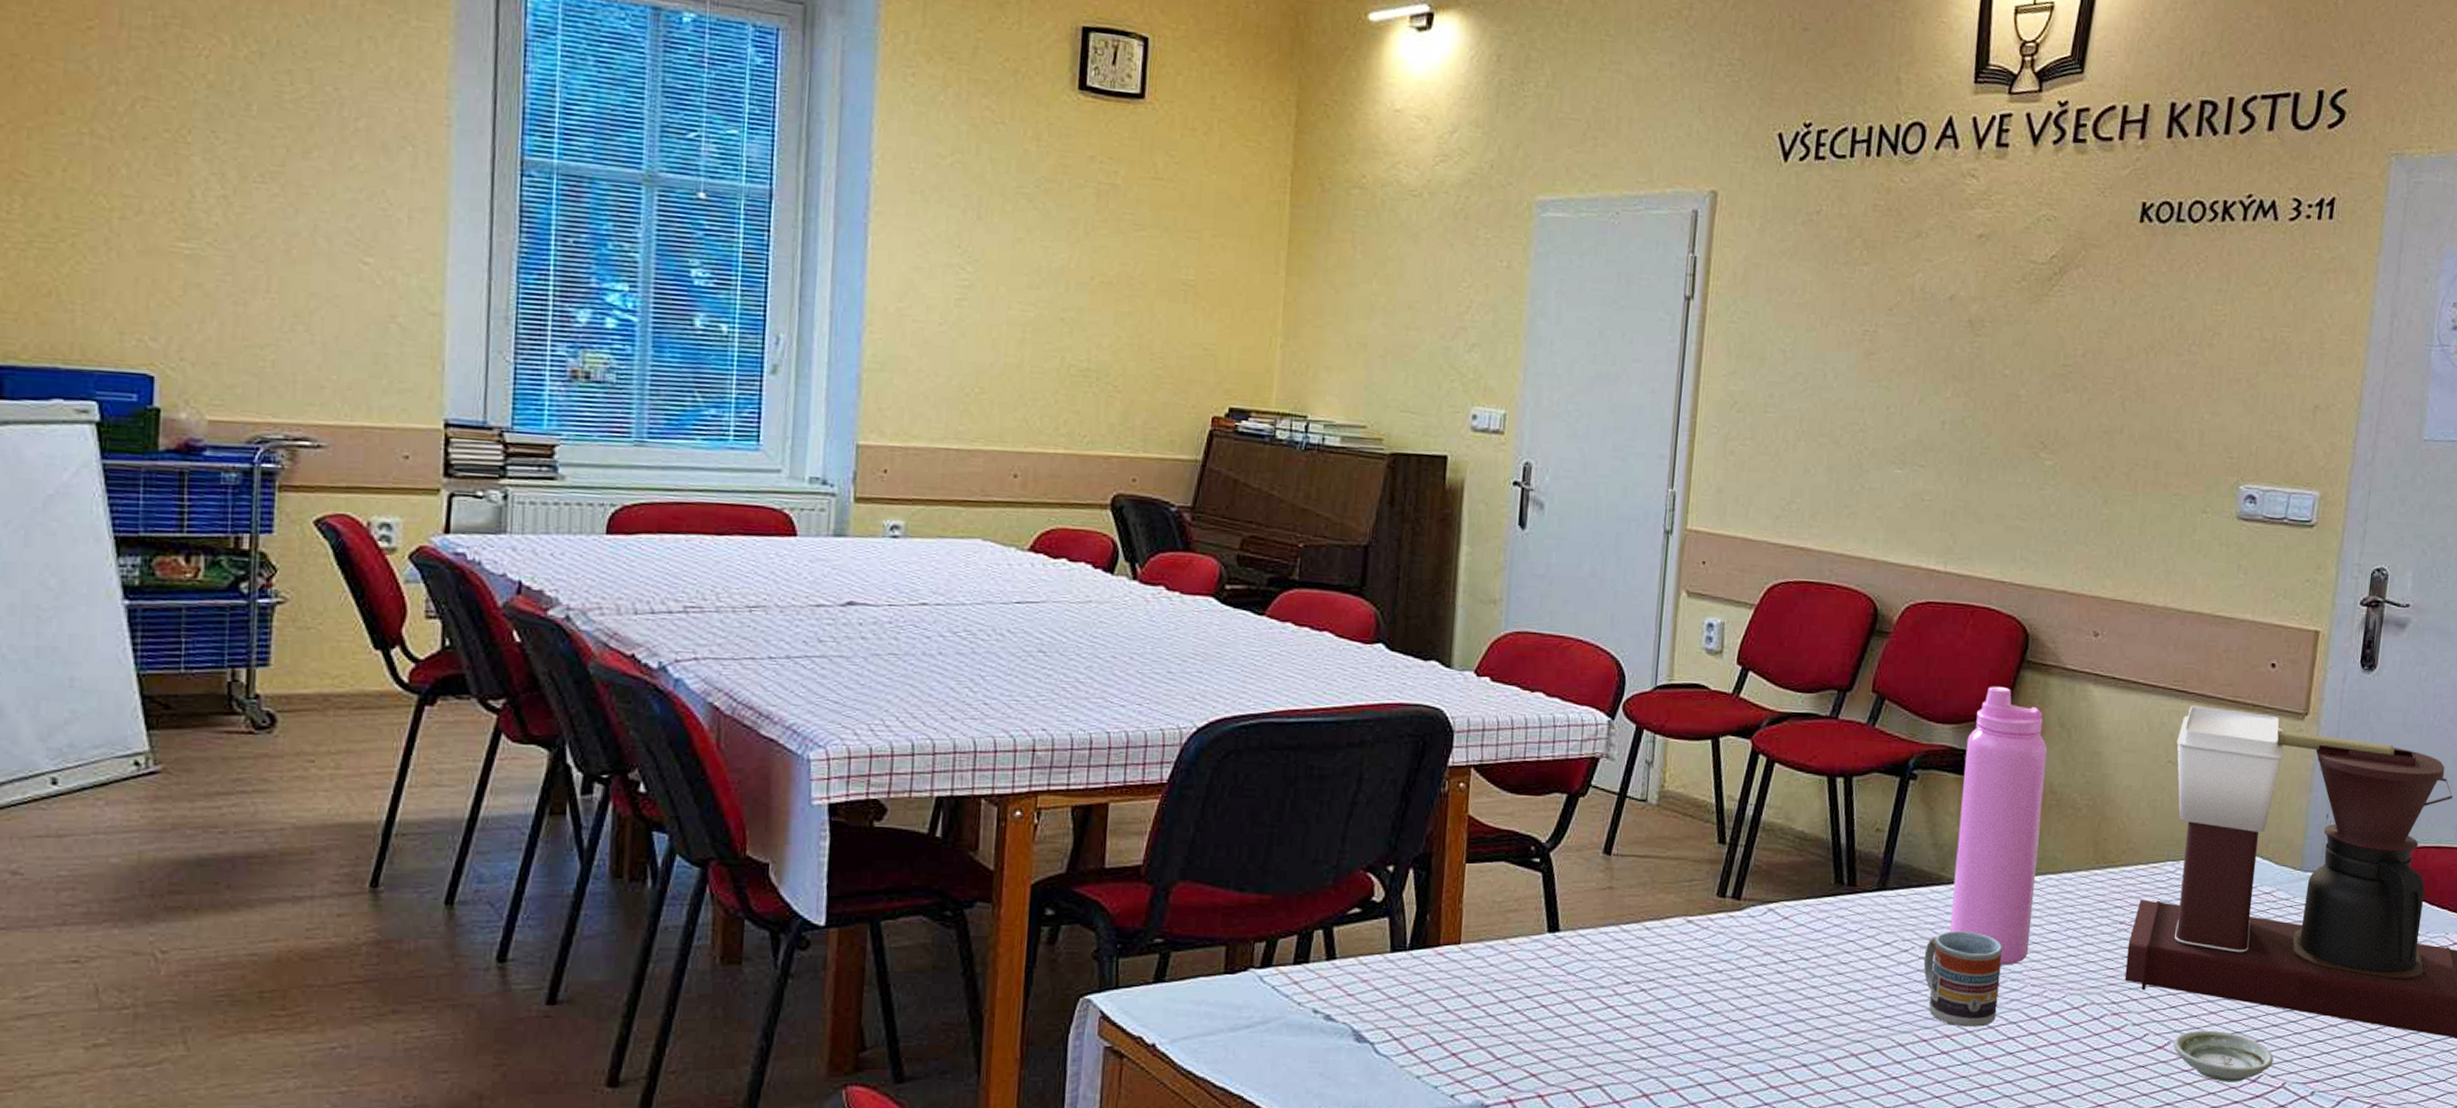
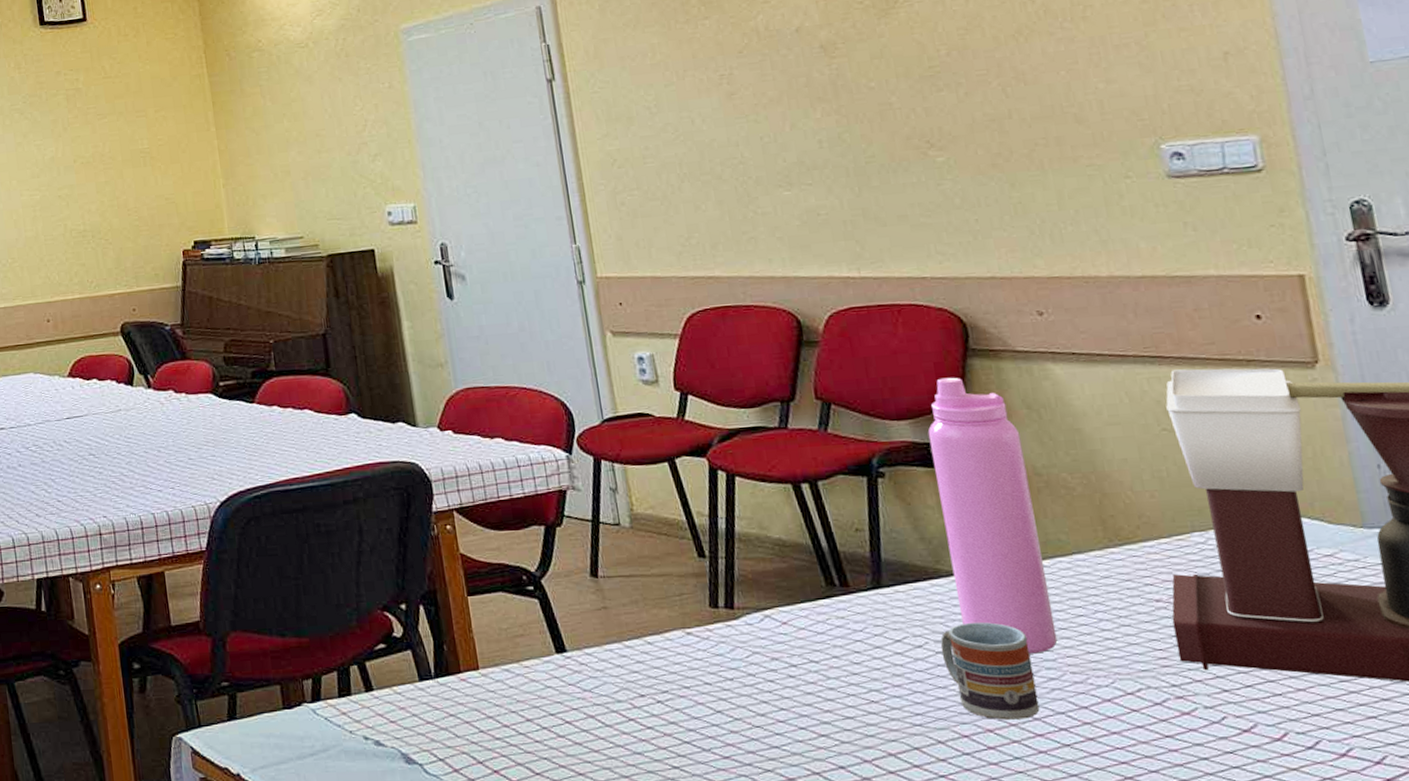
saucer: present [2173,1030,2274,1082] -> none [1261,708,1397,766]

